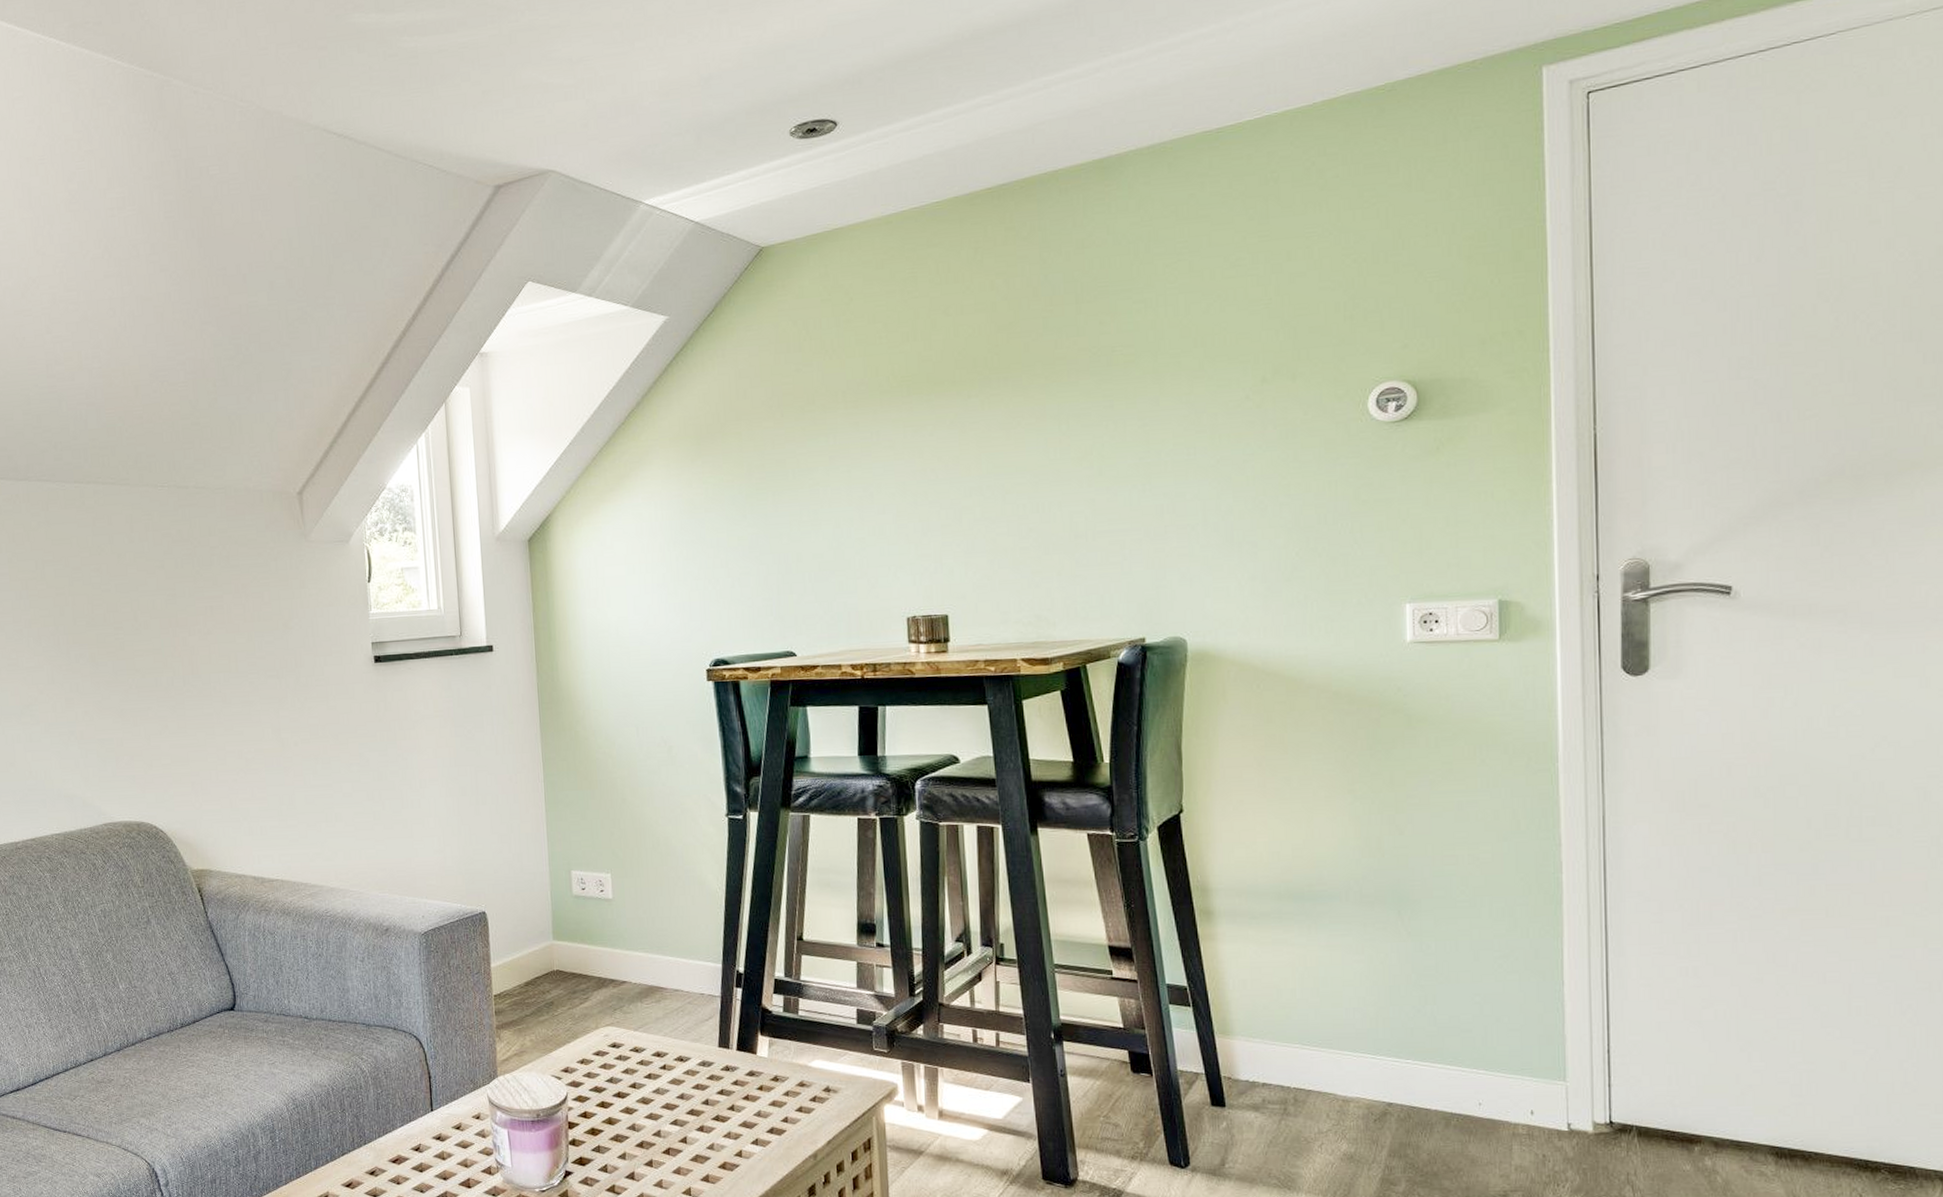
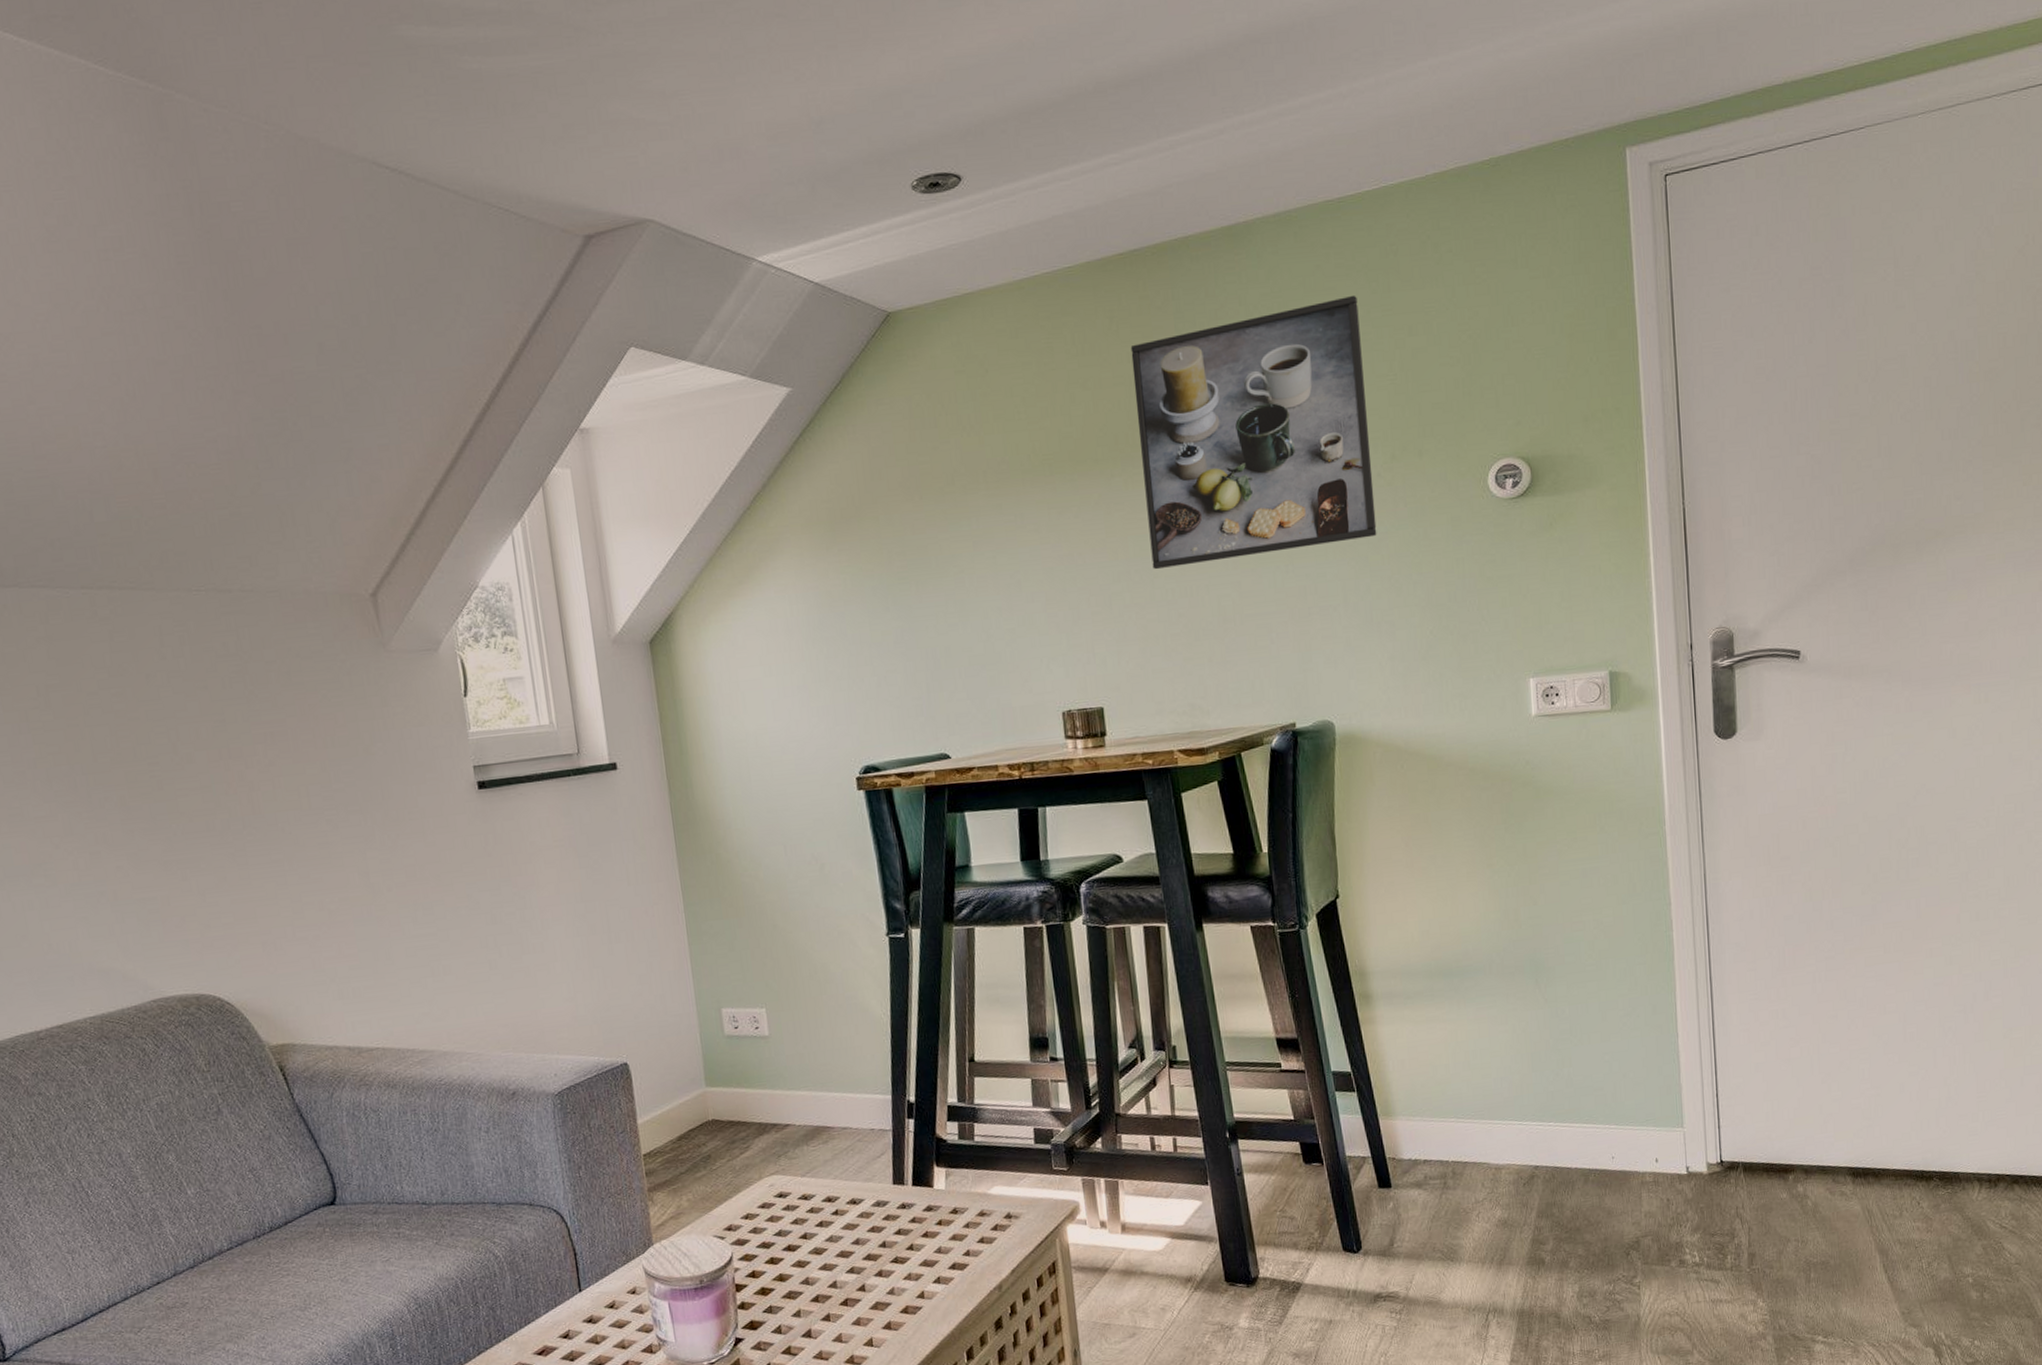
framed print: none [994,222,1243,486] -> present [1130,295,1377,570]

